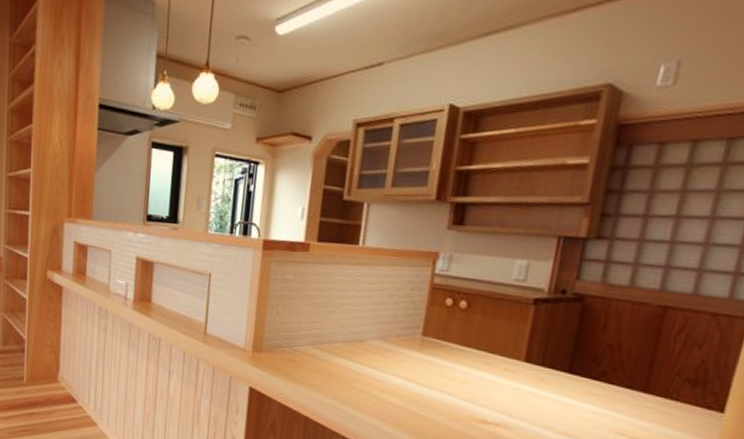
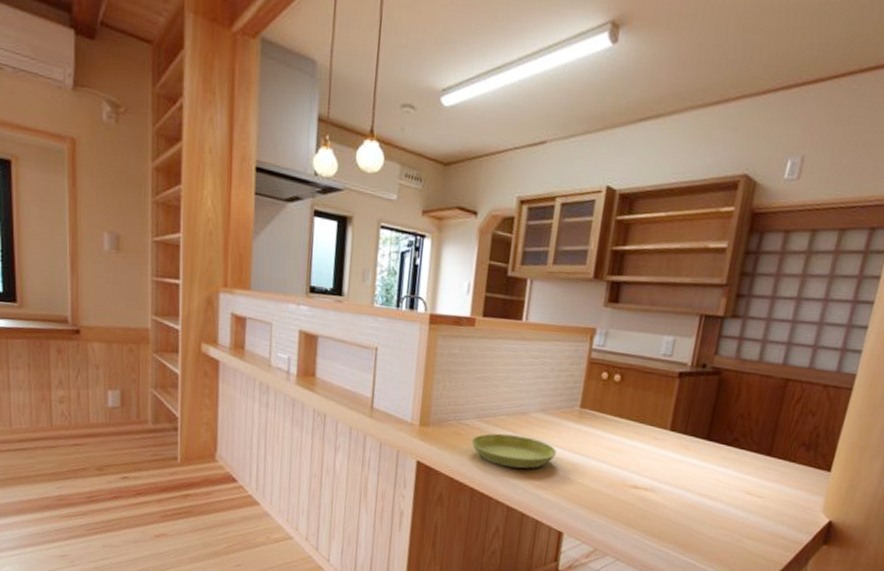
saucer: none [305,361,397,399] -> present [471,433,557,469]

